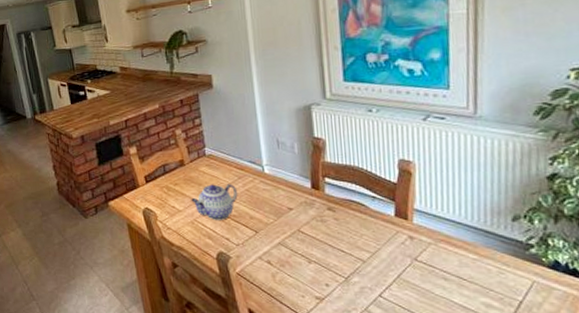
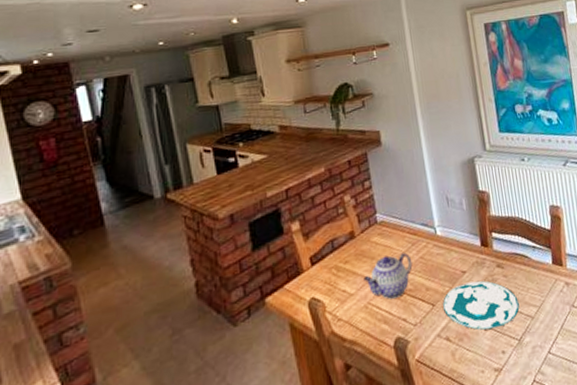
plate: none [266,219,350,263] -> present [443,280,519,330]

